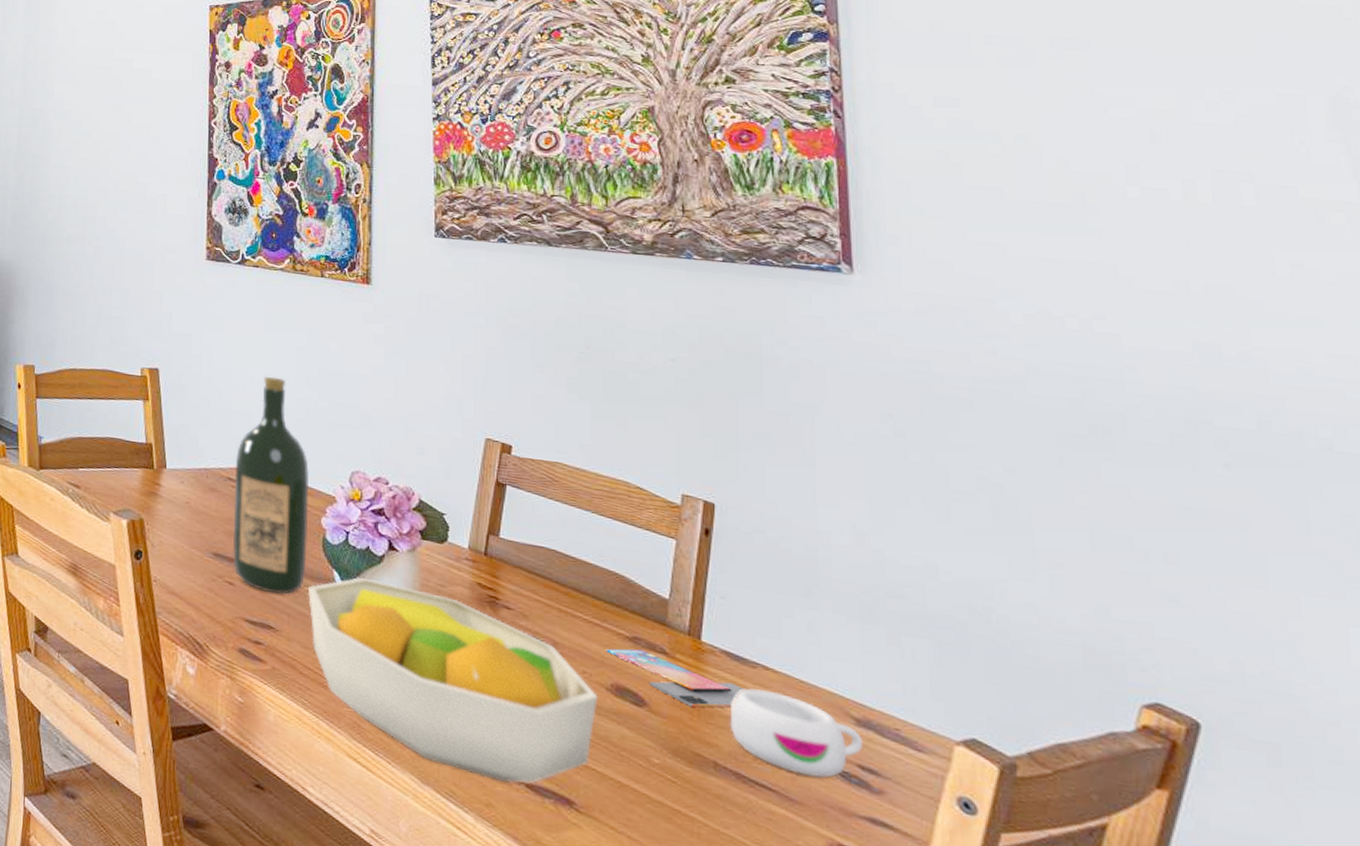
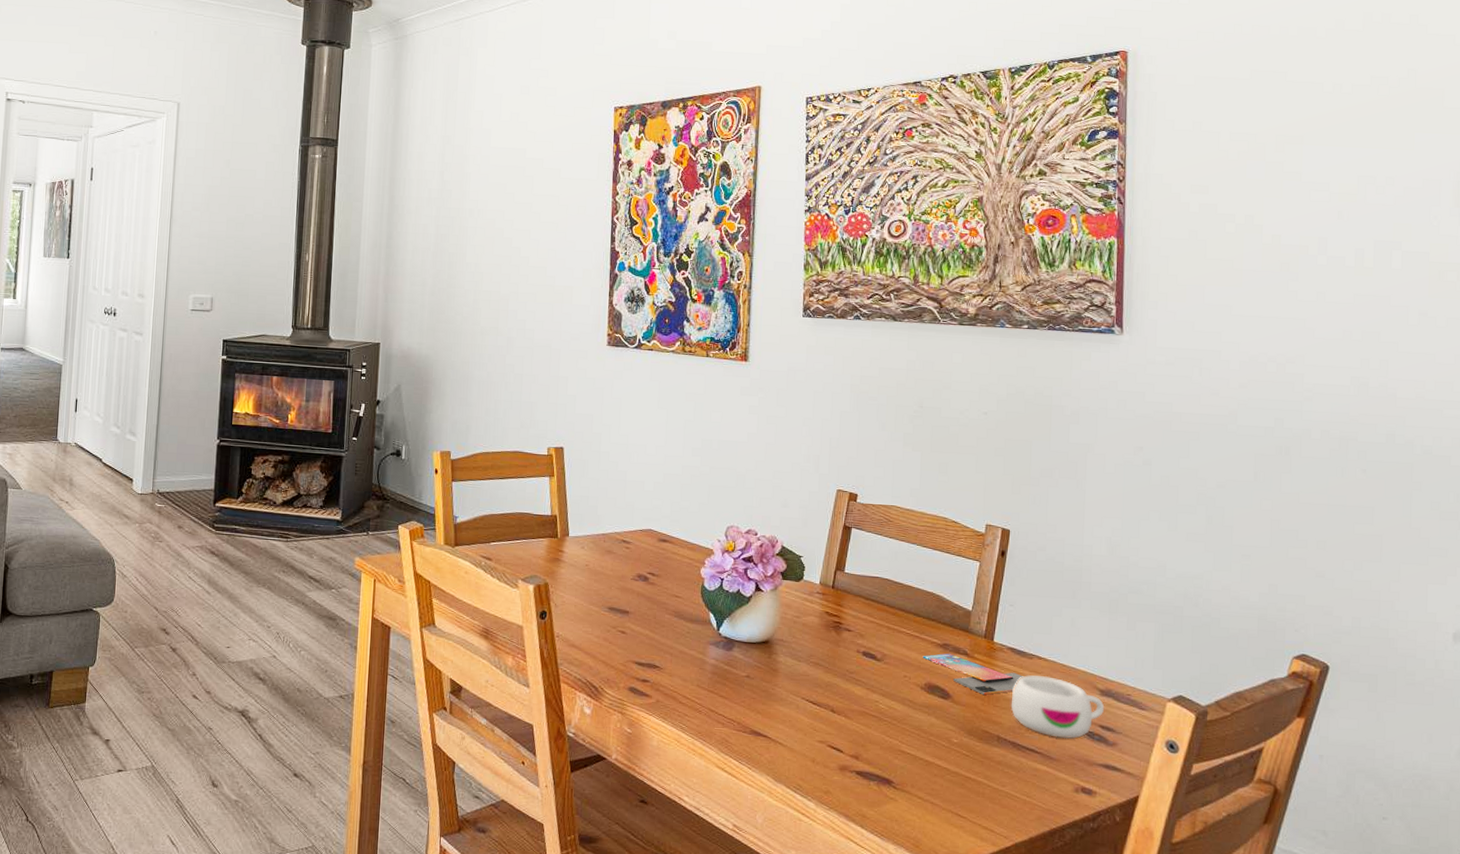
wine bottle: present [232,376,309,595] -> none [625,448,692,638]
fruit bowl: present [308,576,598,783] -> none [688,616,915,773]

